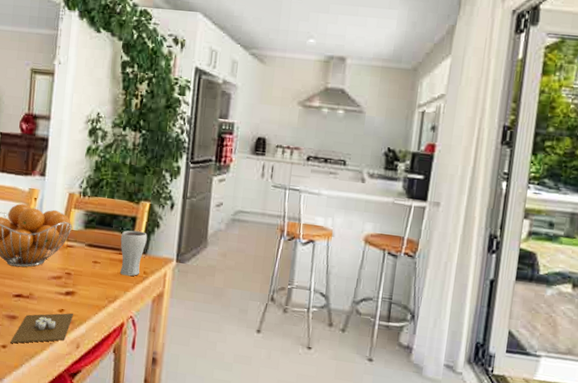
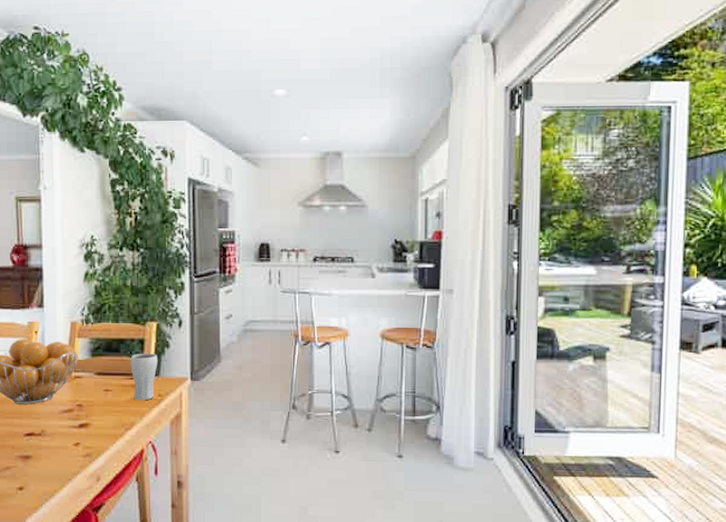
candle: present [10,313,74,344] -> none [27,445,91,484]

